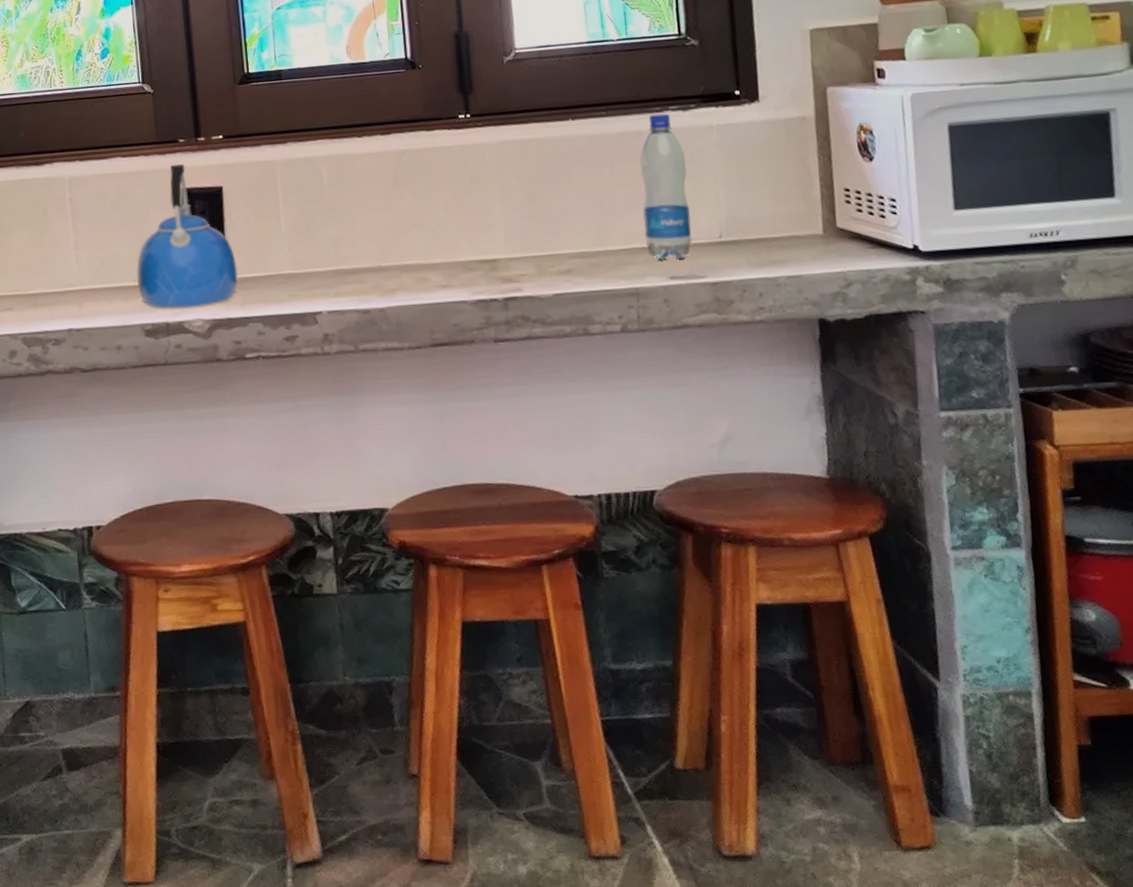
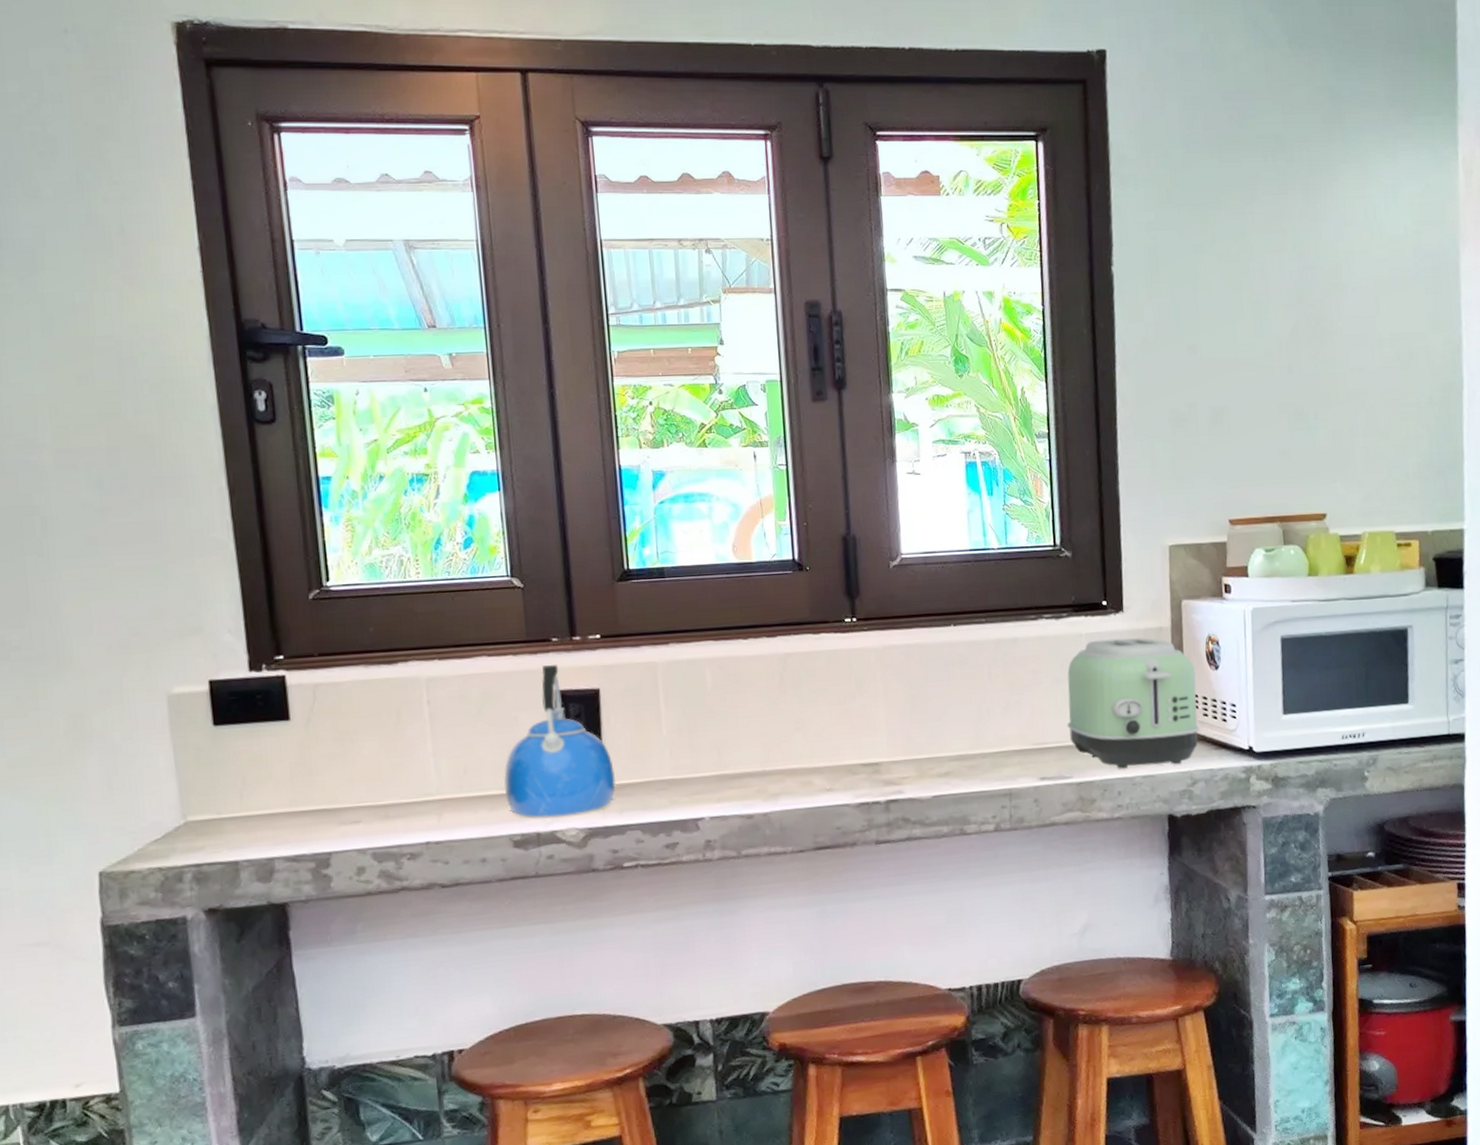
bottle: present [639,113,692,260] -> none [1015,621,1061,762]
toaster: none [697,127,854,269] -> present [1067,637,1200,769]

